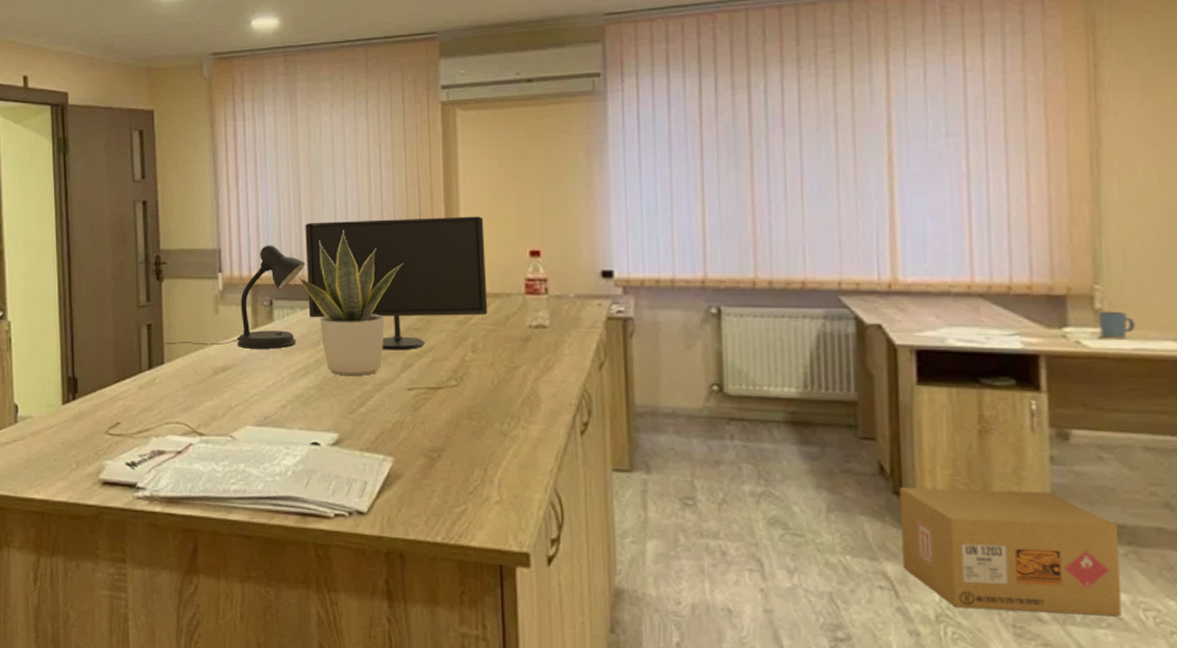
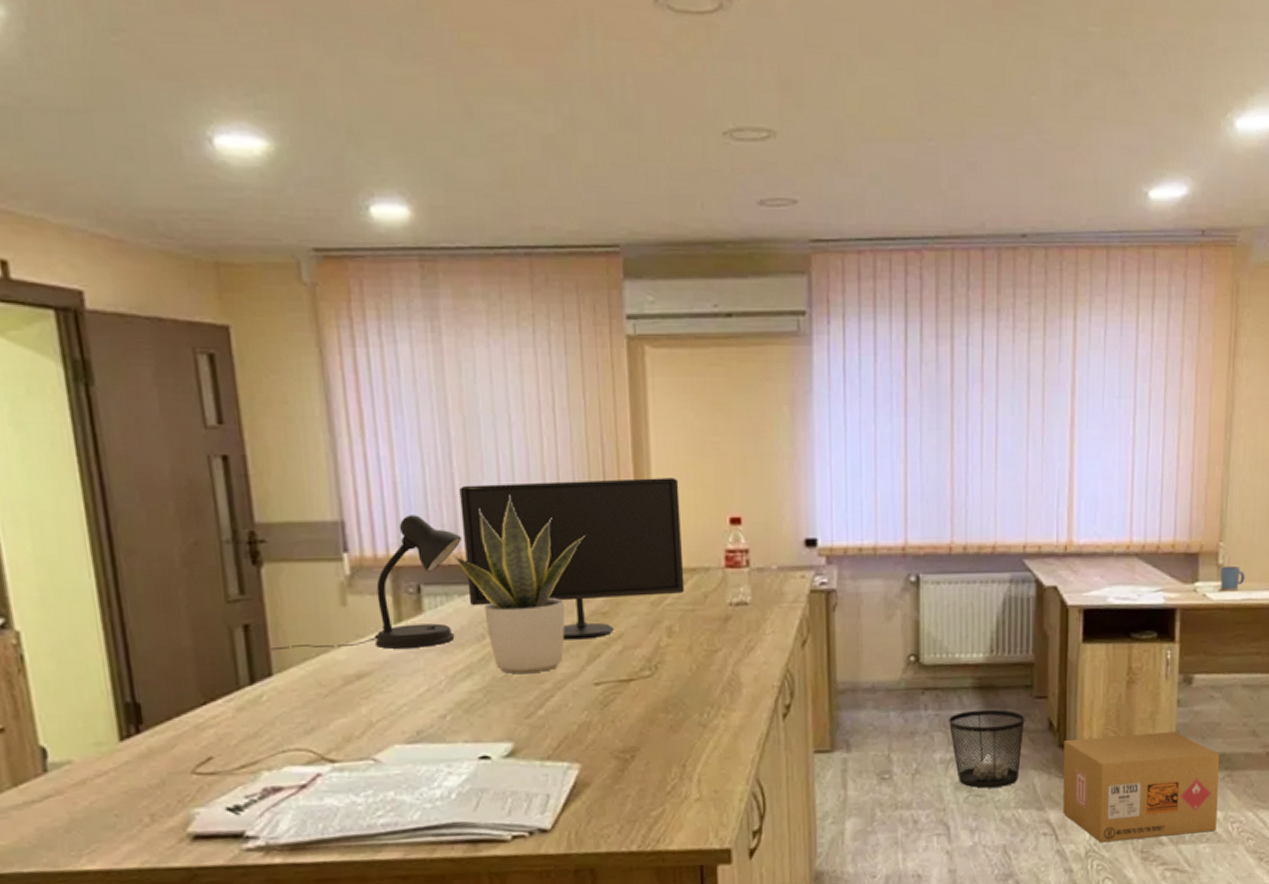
waste bin: none [757,445,849,529] -> present [948,709,1025,789]

